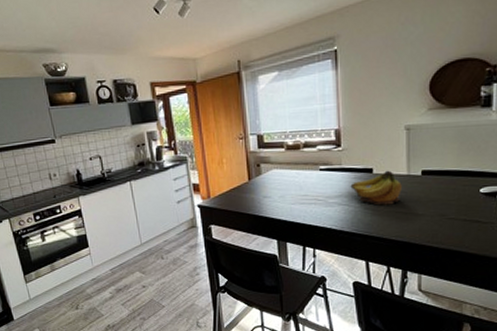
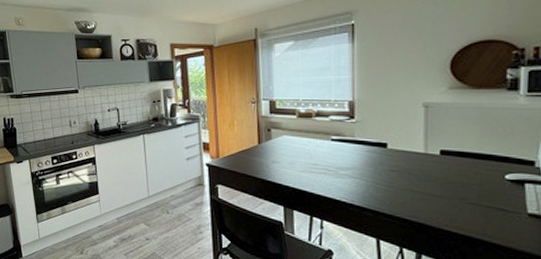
fruit: present [350,170,402,205] -> none [363,146,418,183]

